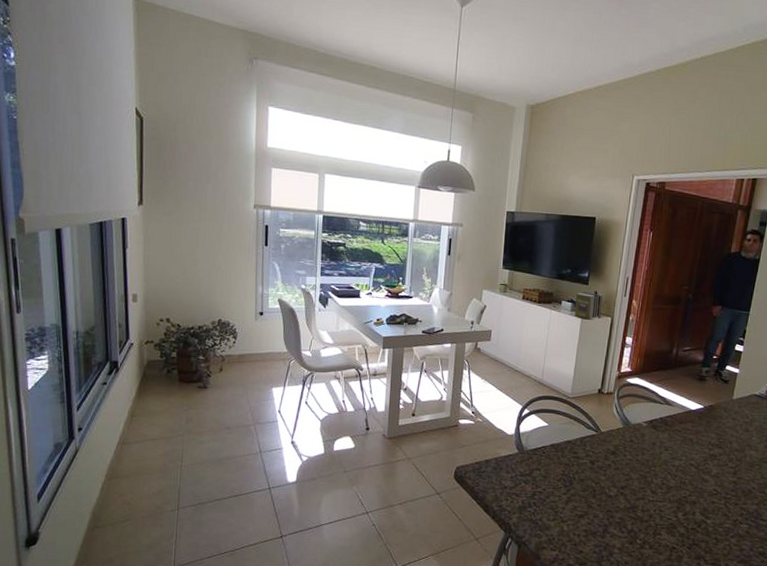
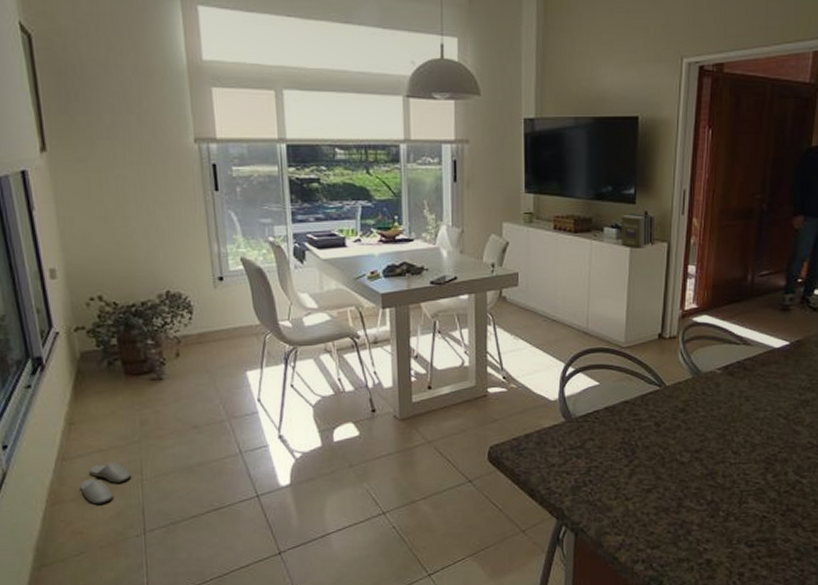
slippers: none [133,449,173,482] -> present [80,462,131,505]

